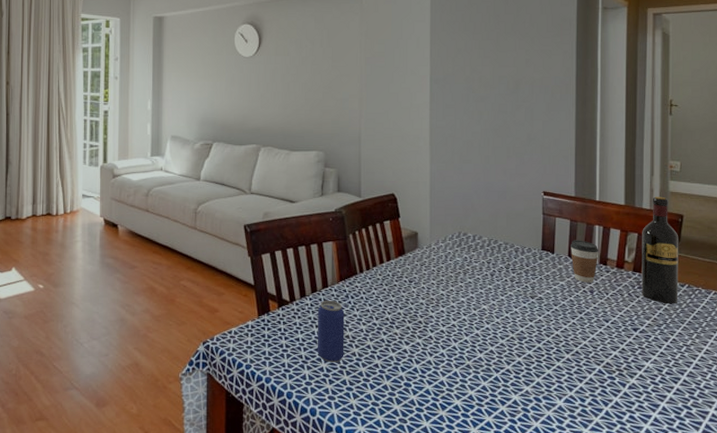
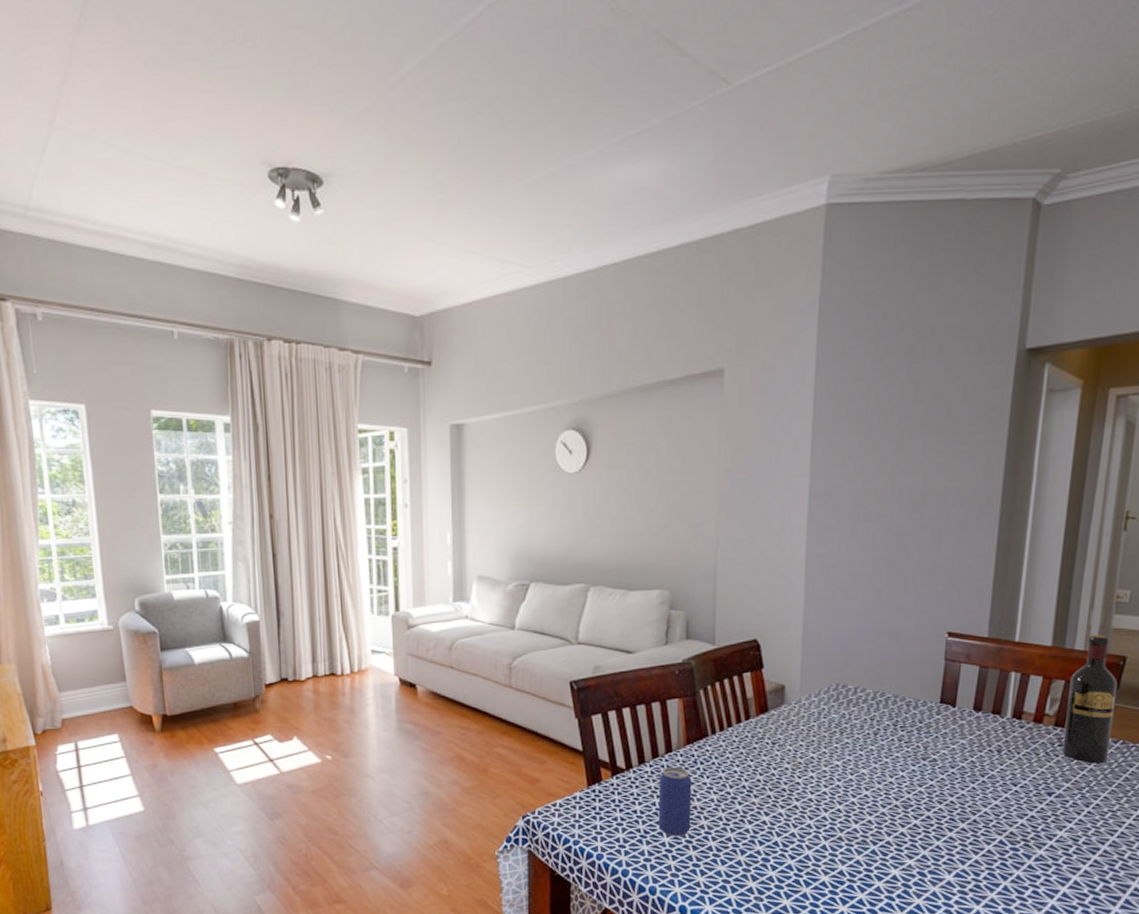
coffee cup: present [570,240,599,283] -> none [976,690,1013,741]

